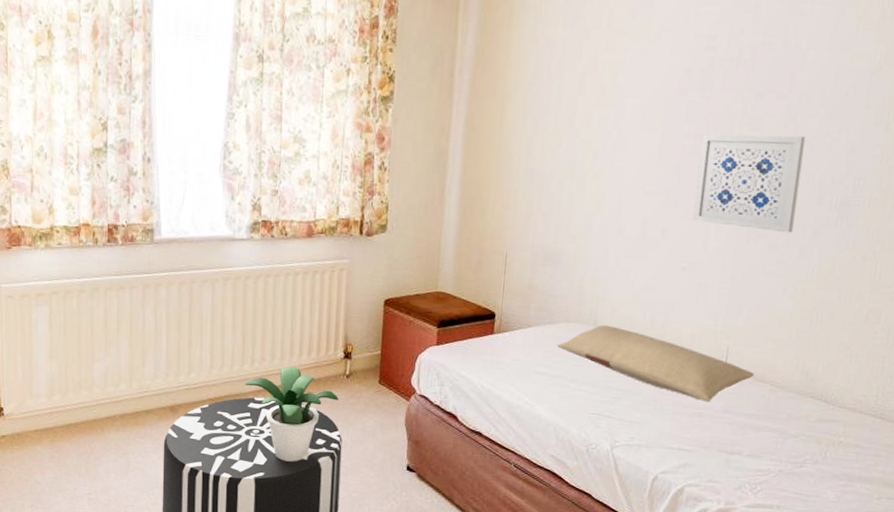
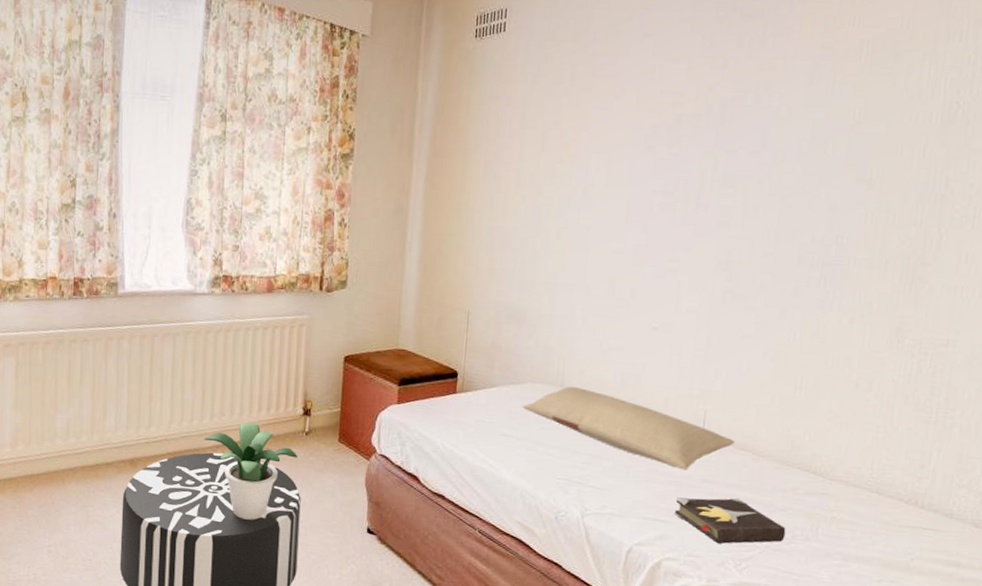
wall art: present [692,134,806,233] -> none [663,191,782,294]
hardback book: none [696,426,798,469] -> present [674,497,786,544]

